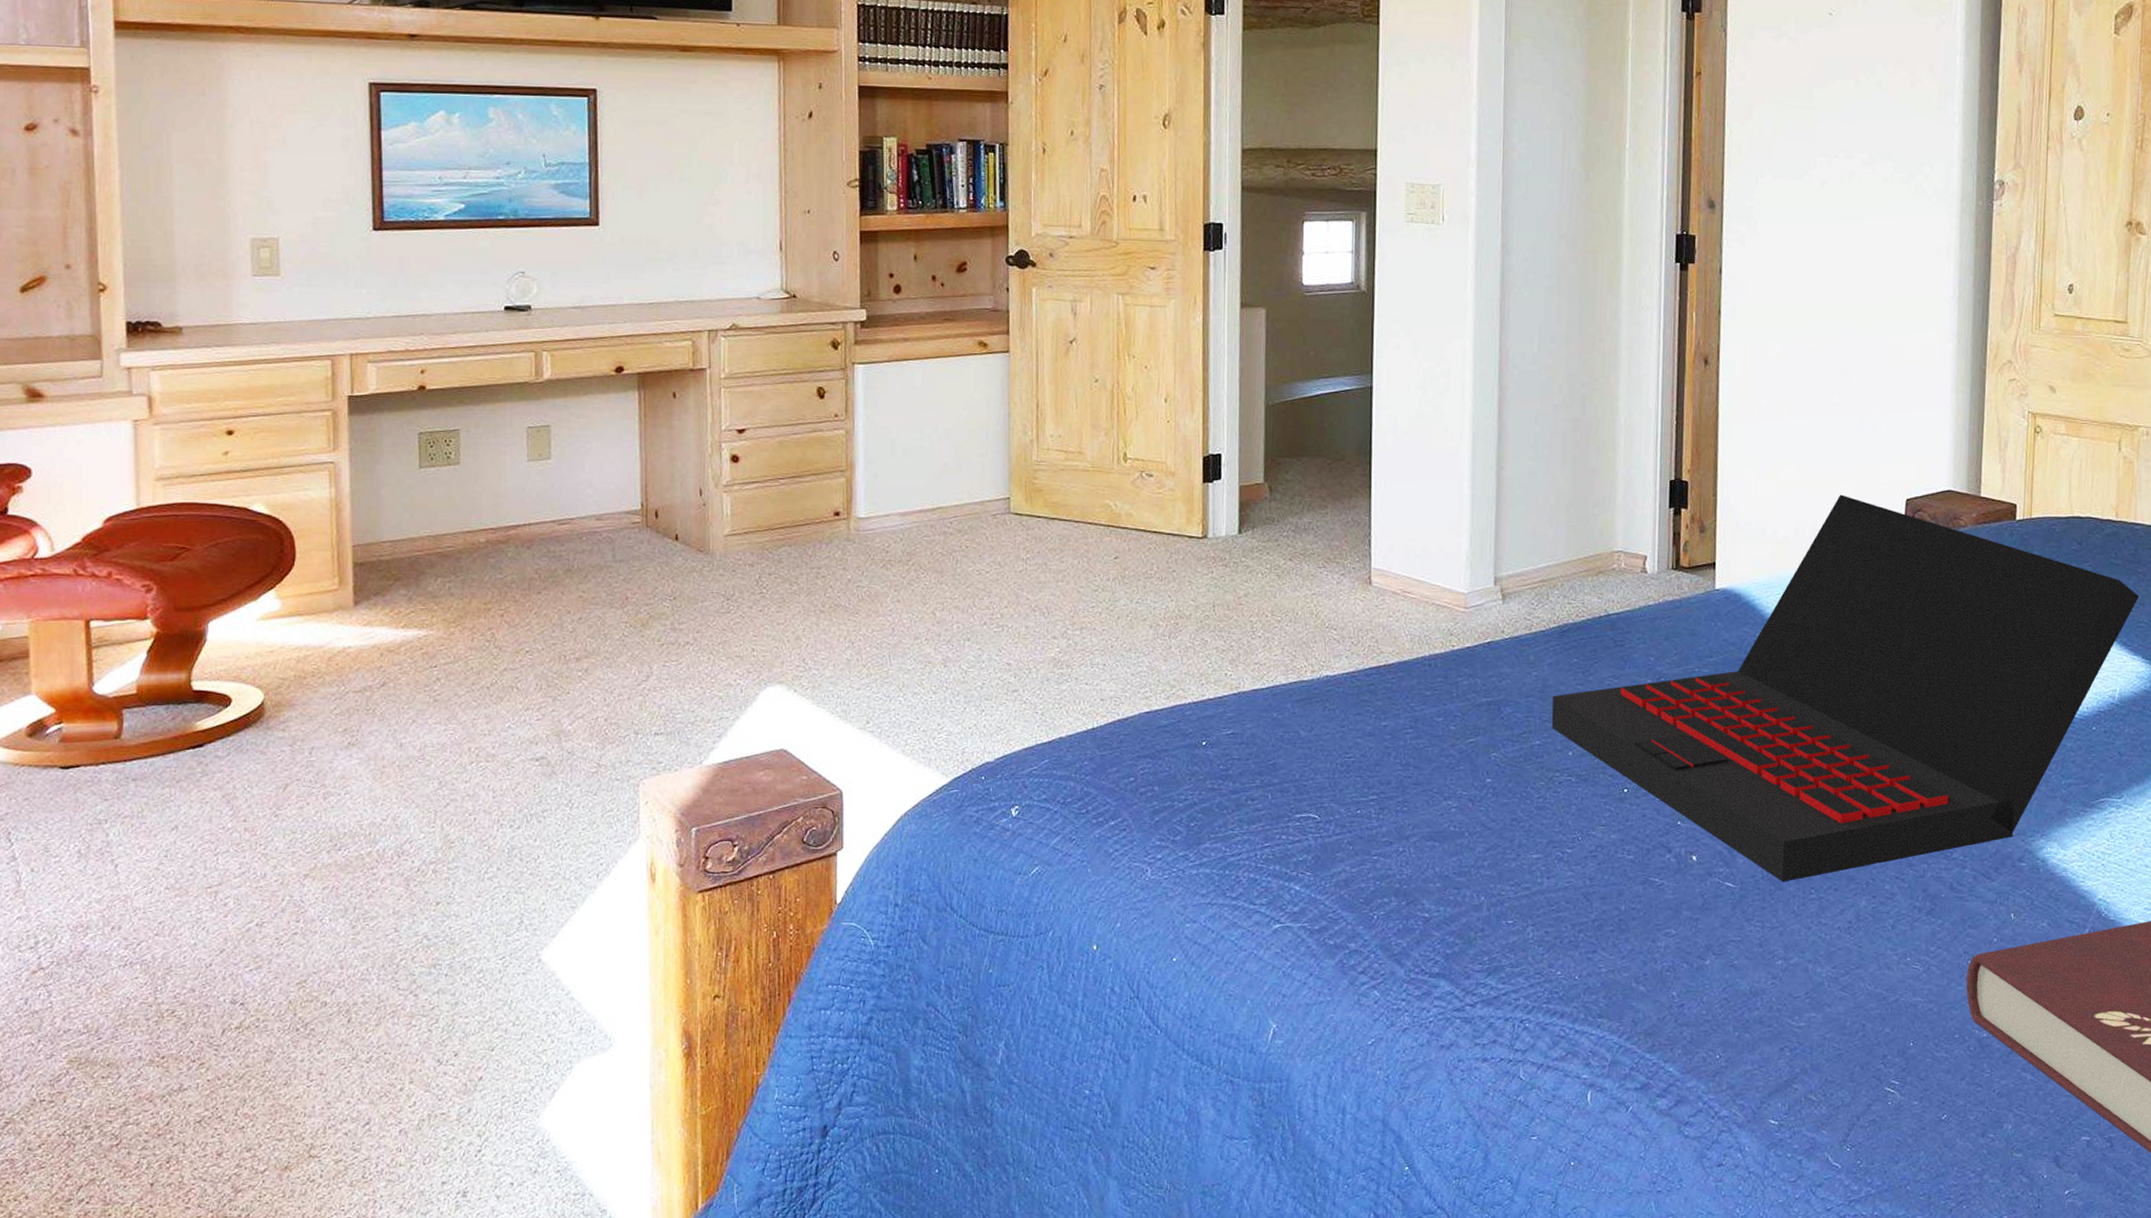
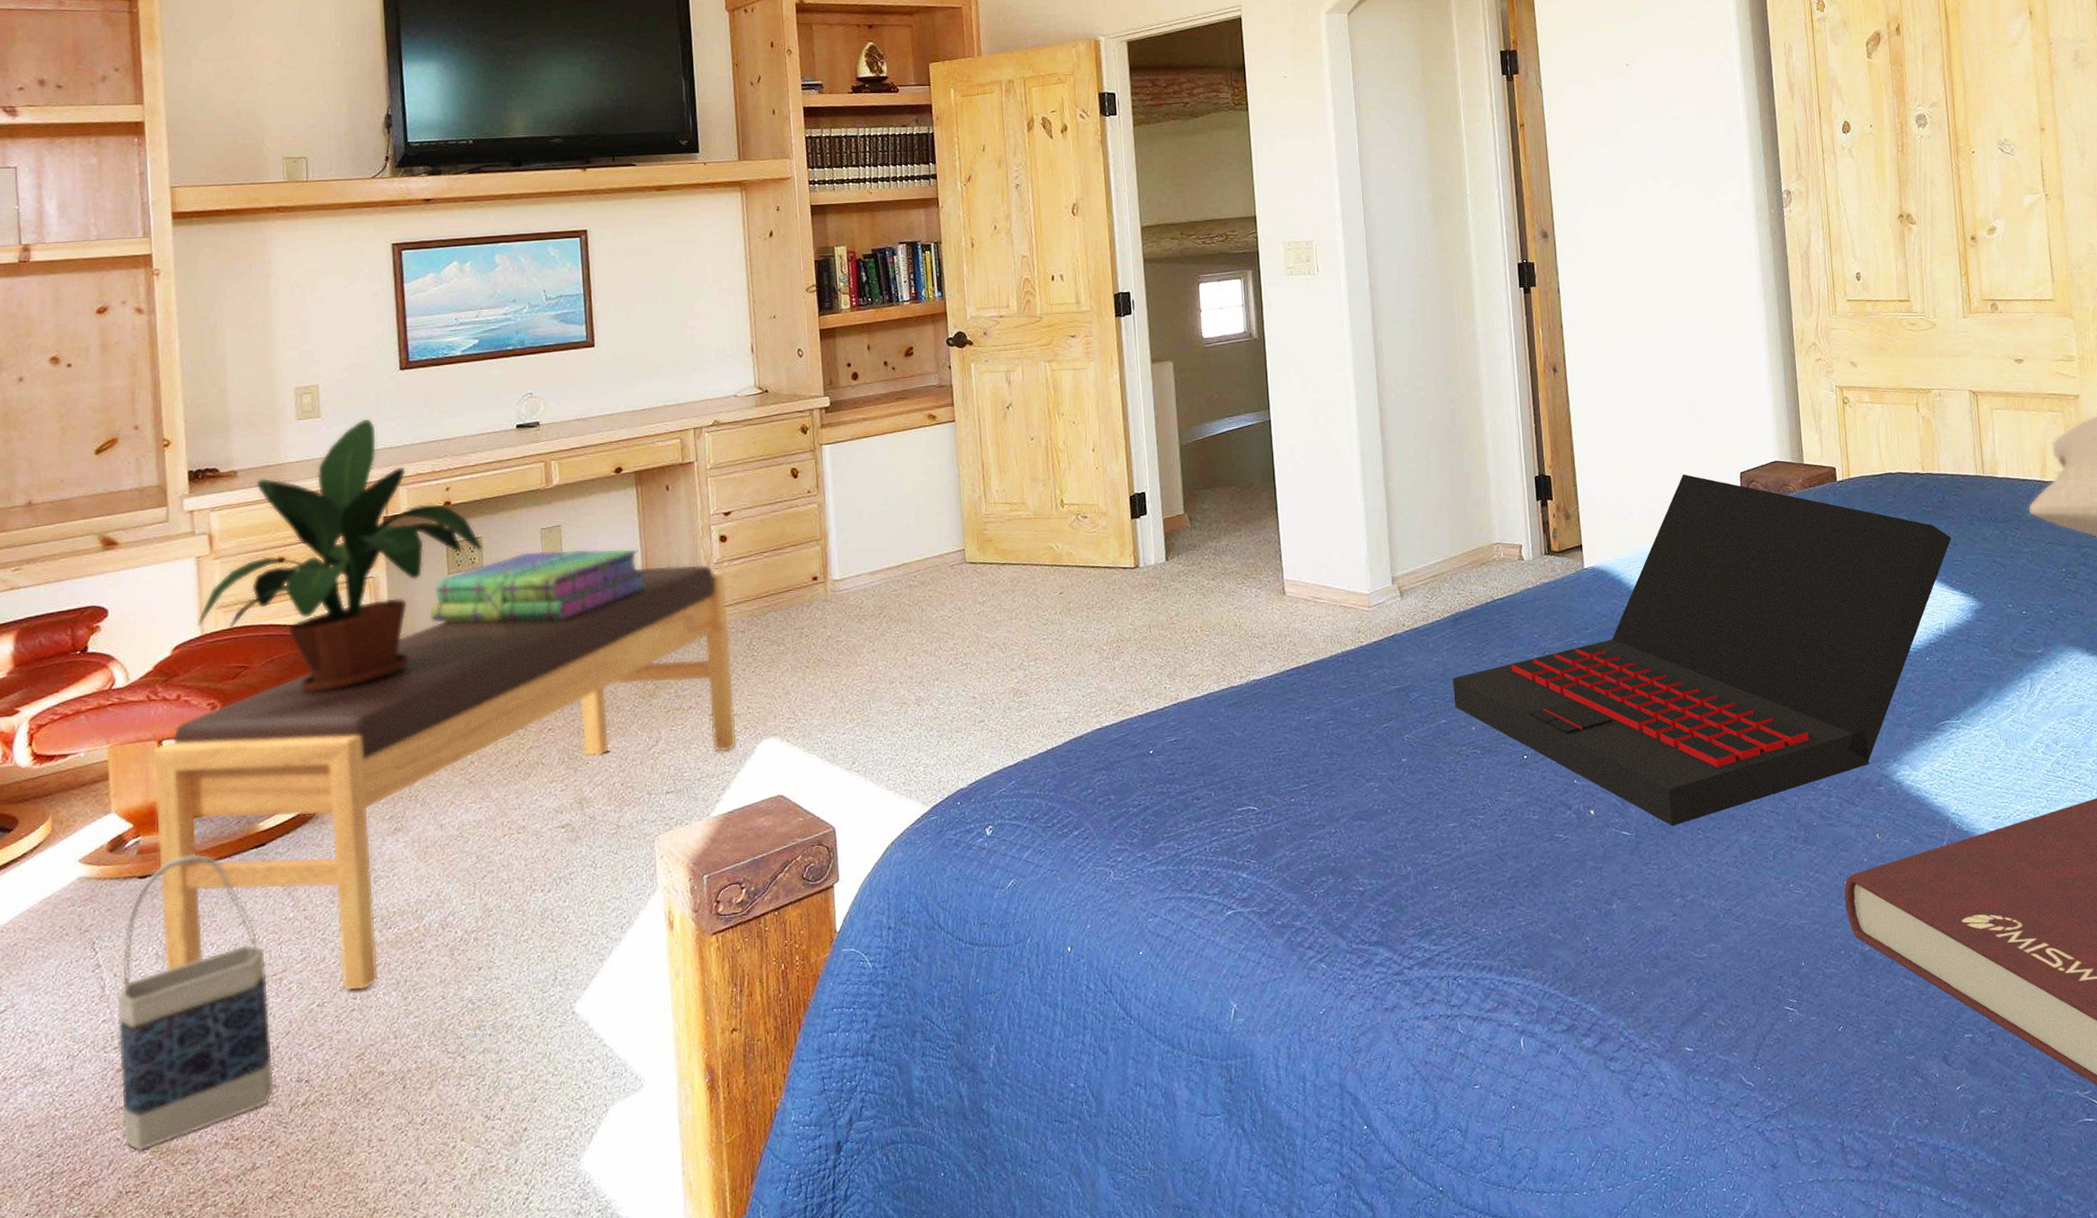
bag: none [32,747,207,1060] -> present [116,853,275,1152]
bench: none [77,481,739,914] -> present [151,564,738,991]
potted plant: none [132,282,461,583] -> present [197,418,483,692]
stack of books: none [395,451,646,532] -> present [428,548,648,624]

